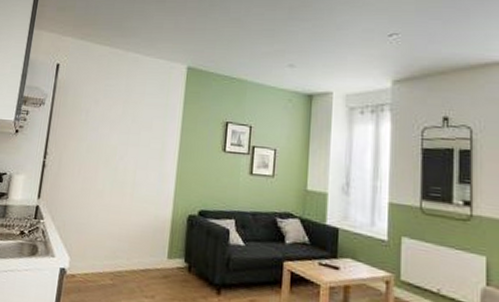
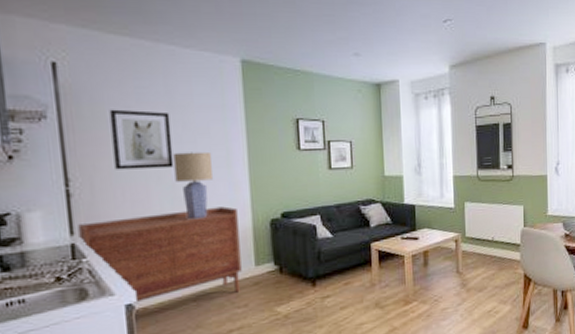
sideboard: none [43,190,161,282] -> present [78,206,242,304]
wall art: none [78,101,125,154] -> present [109,109,174,170]
lamp: none [118,141,150,203] -> present [173,150,214,220]

